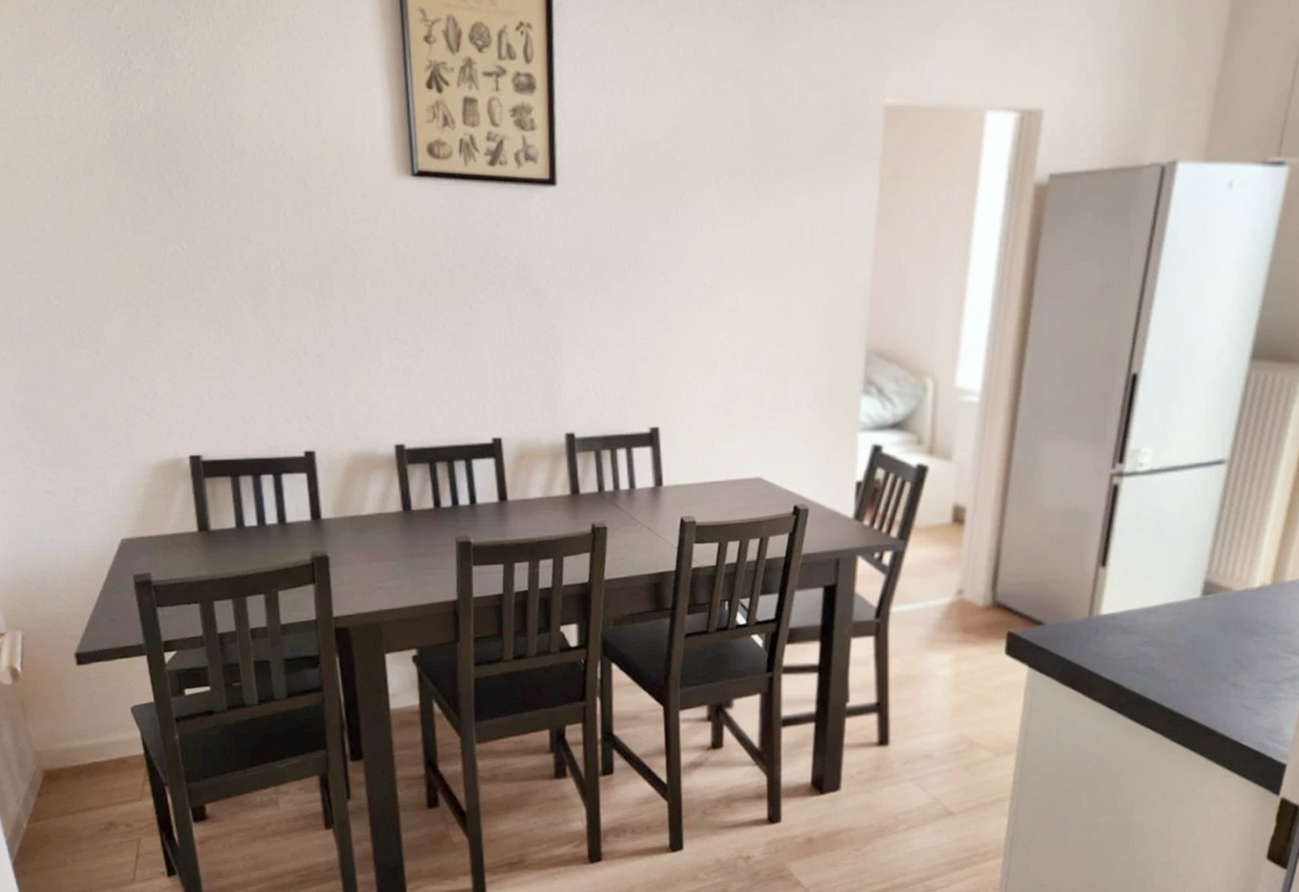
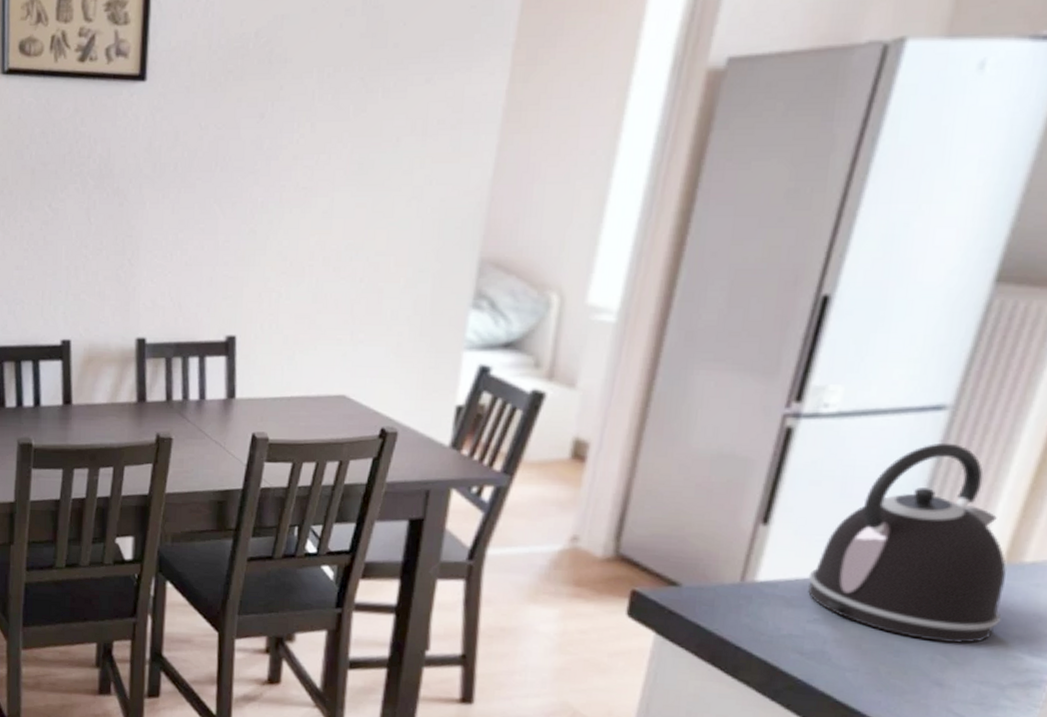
kettle: none [1138,490,1273,652] -> present [808,442,1006,644]

